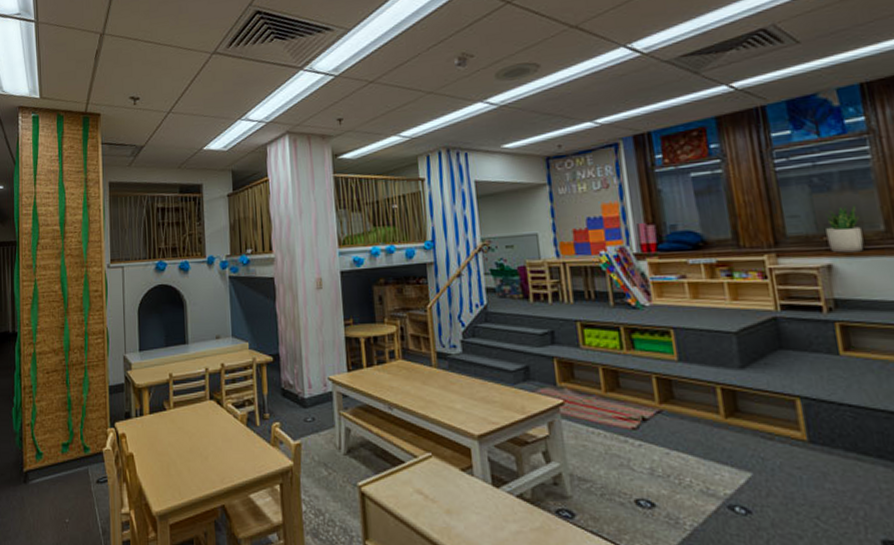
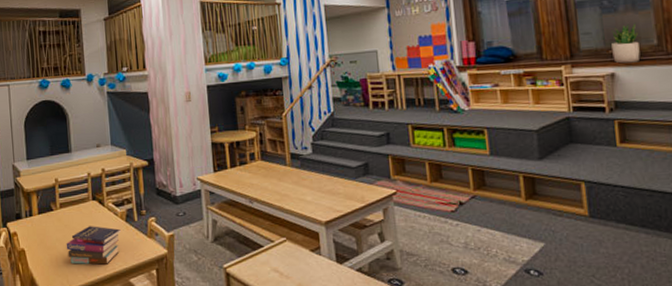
books: none [179,430,242,476] -> present [66,226,122,265]

